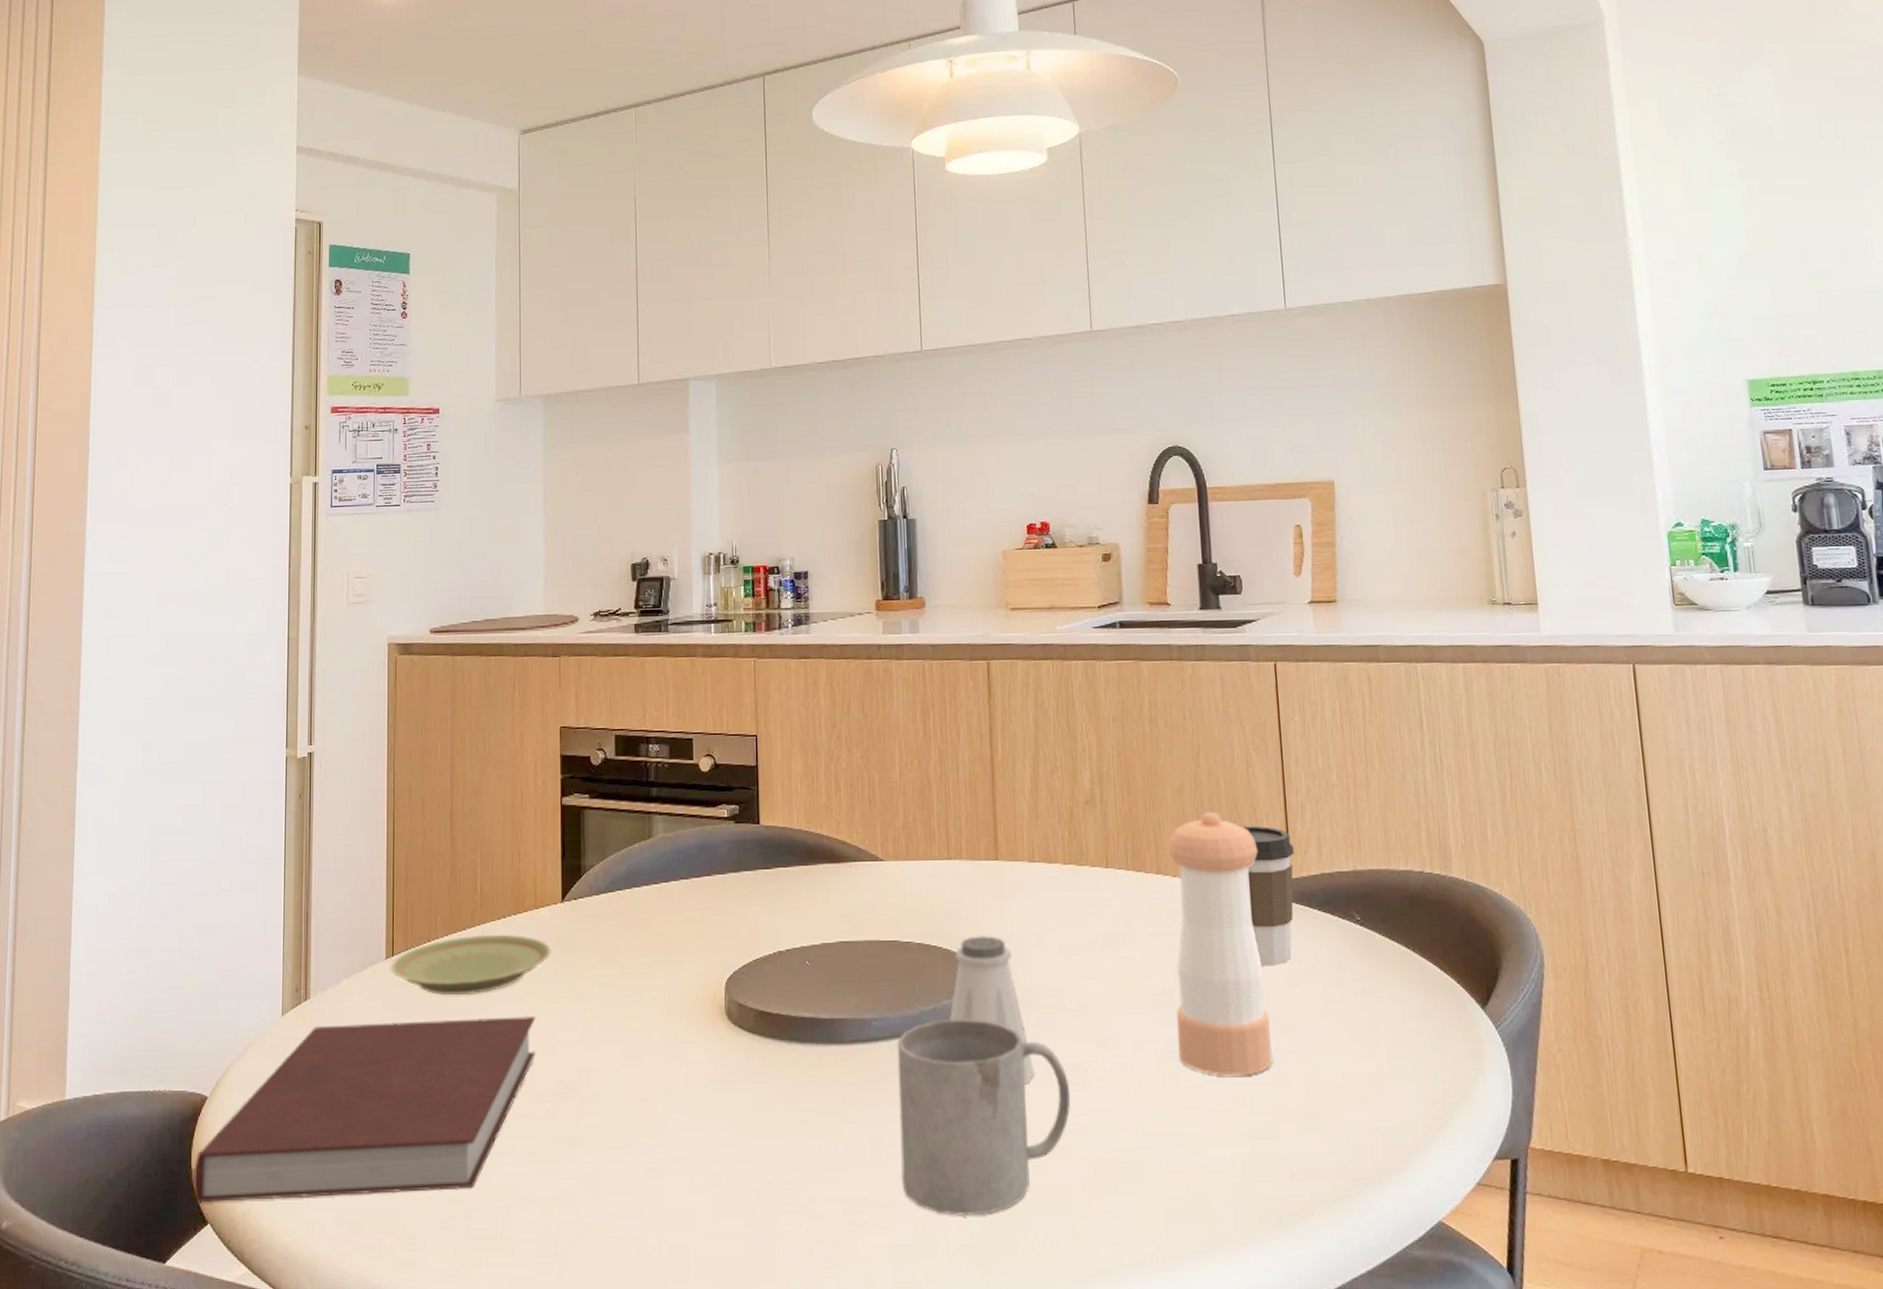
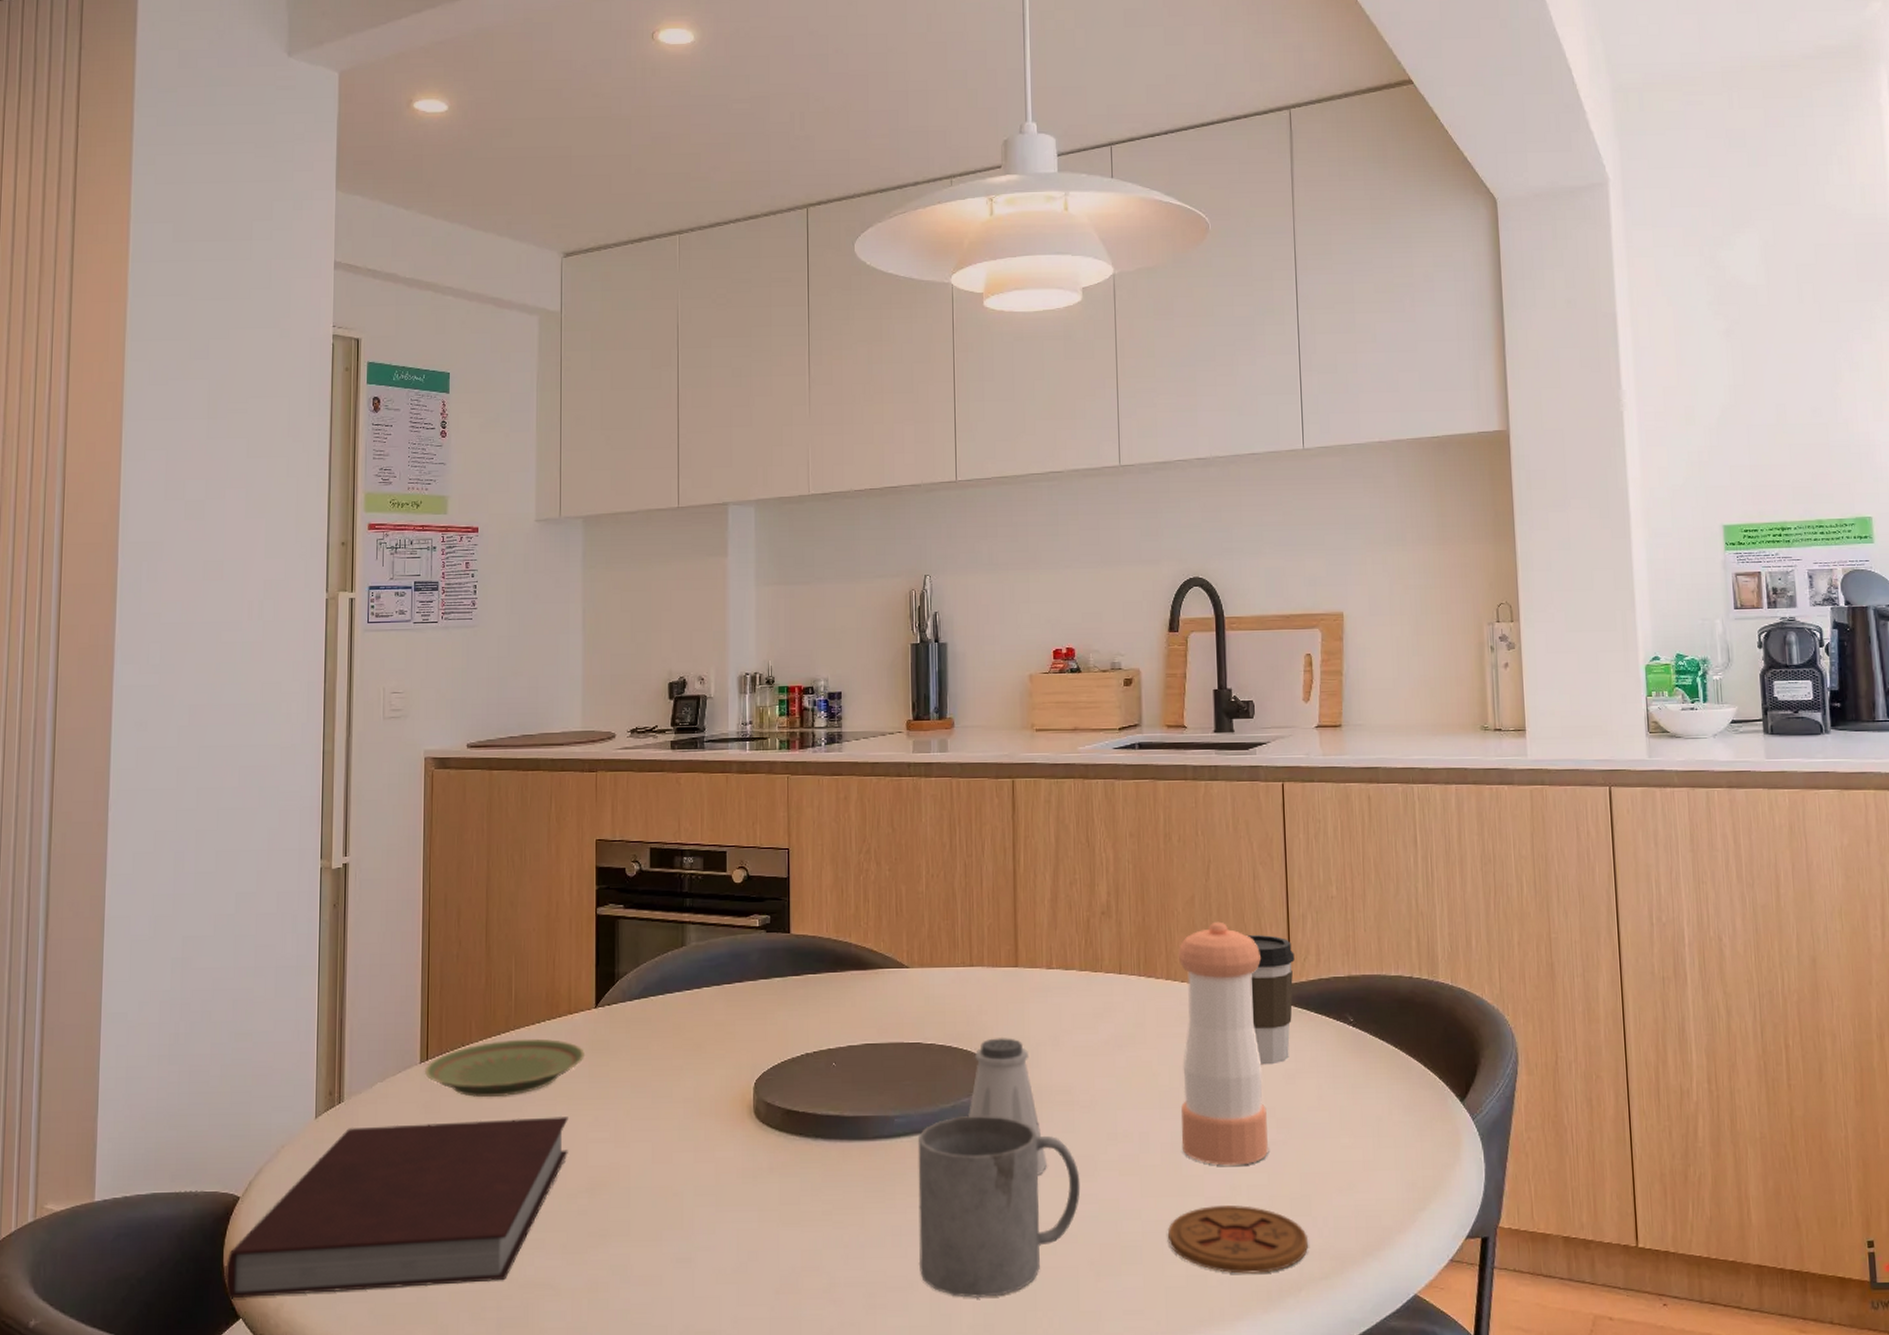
coaster: none [1165,1120,1319,1195] -> present [1167,1205,1308,1274]

